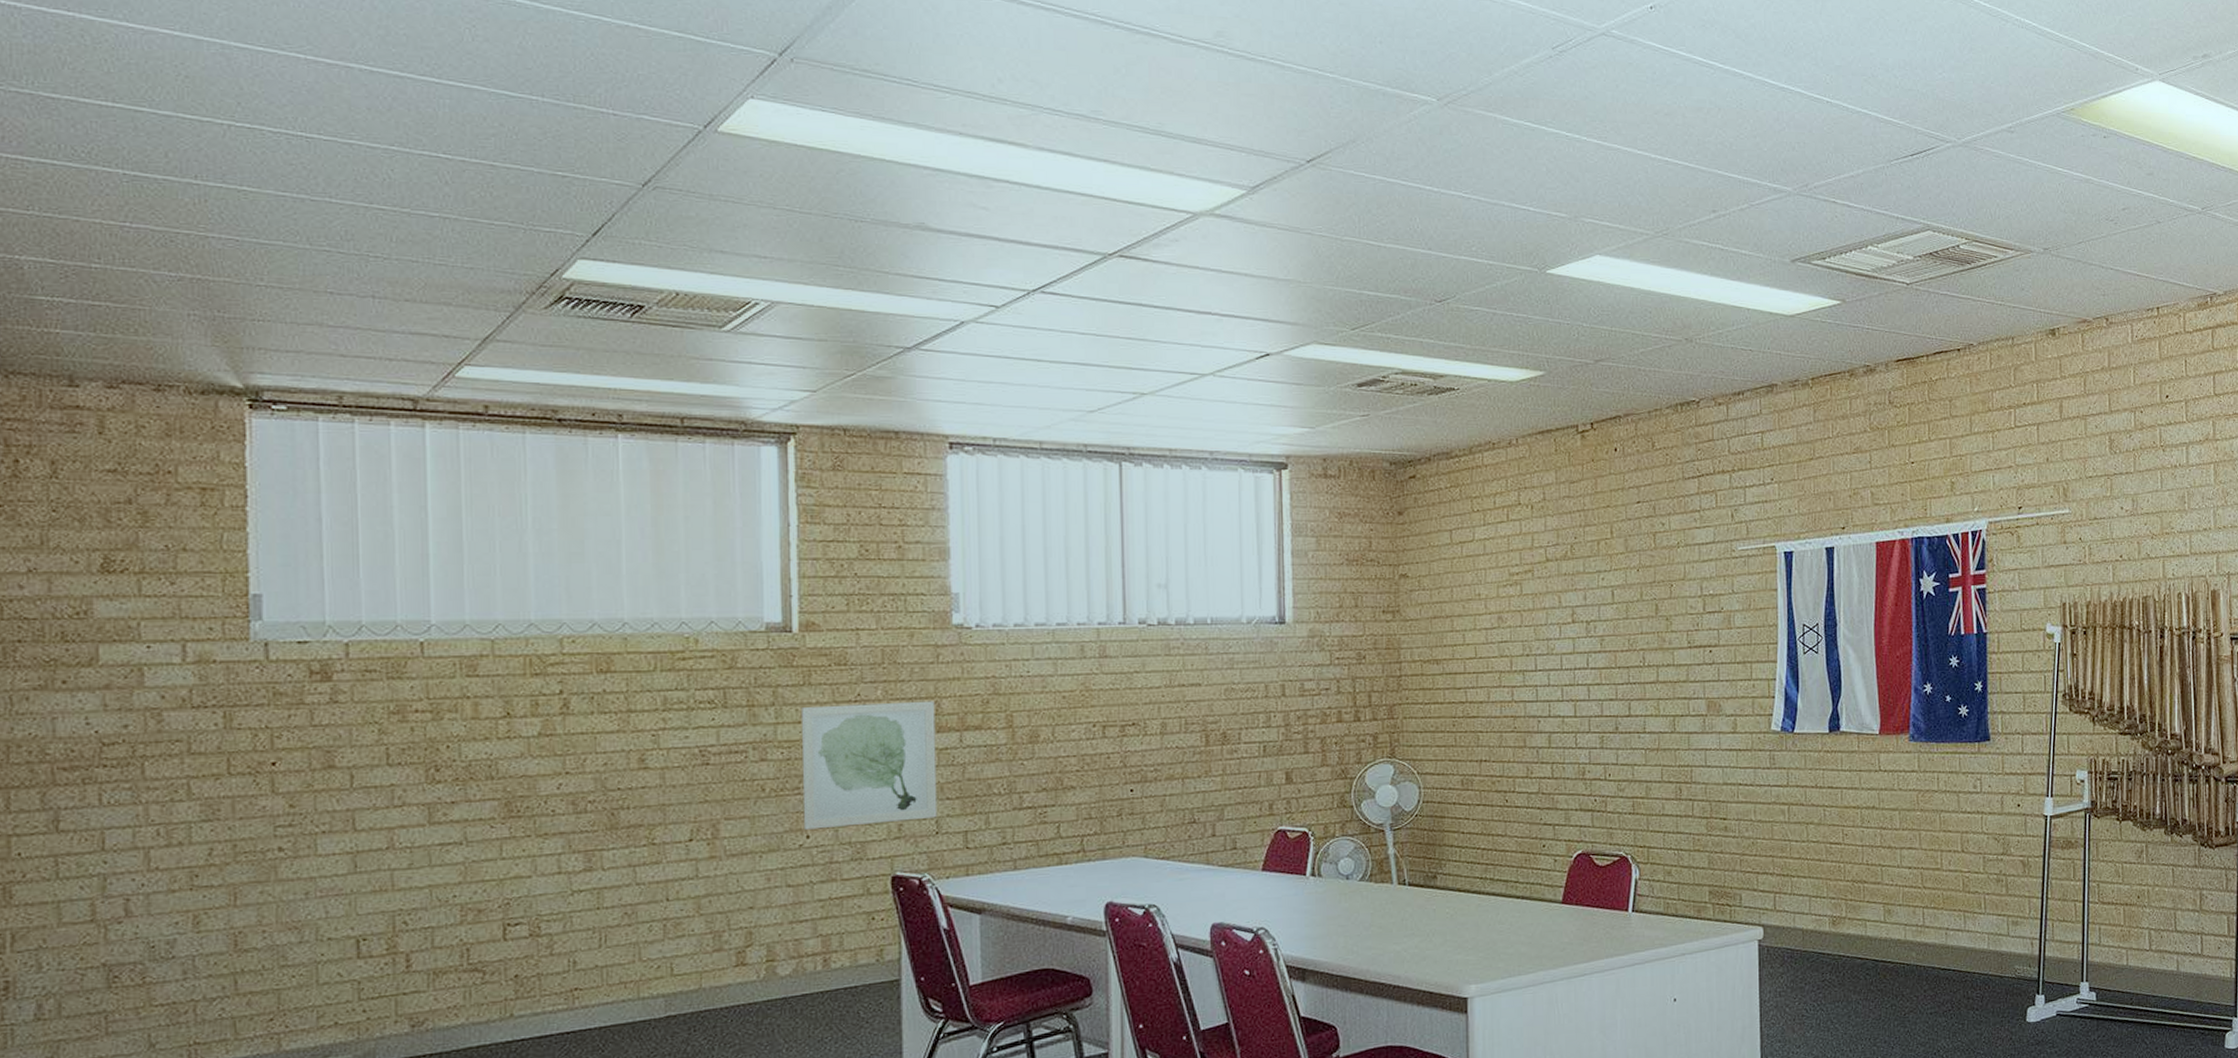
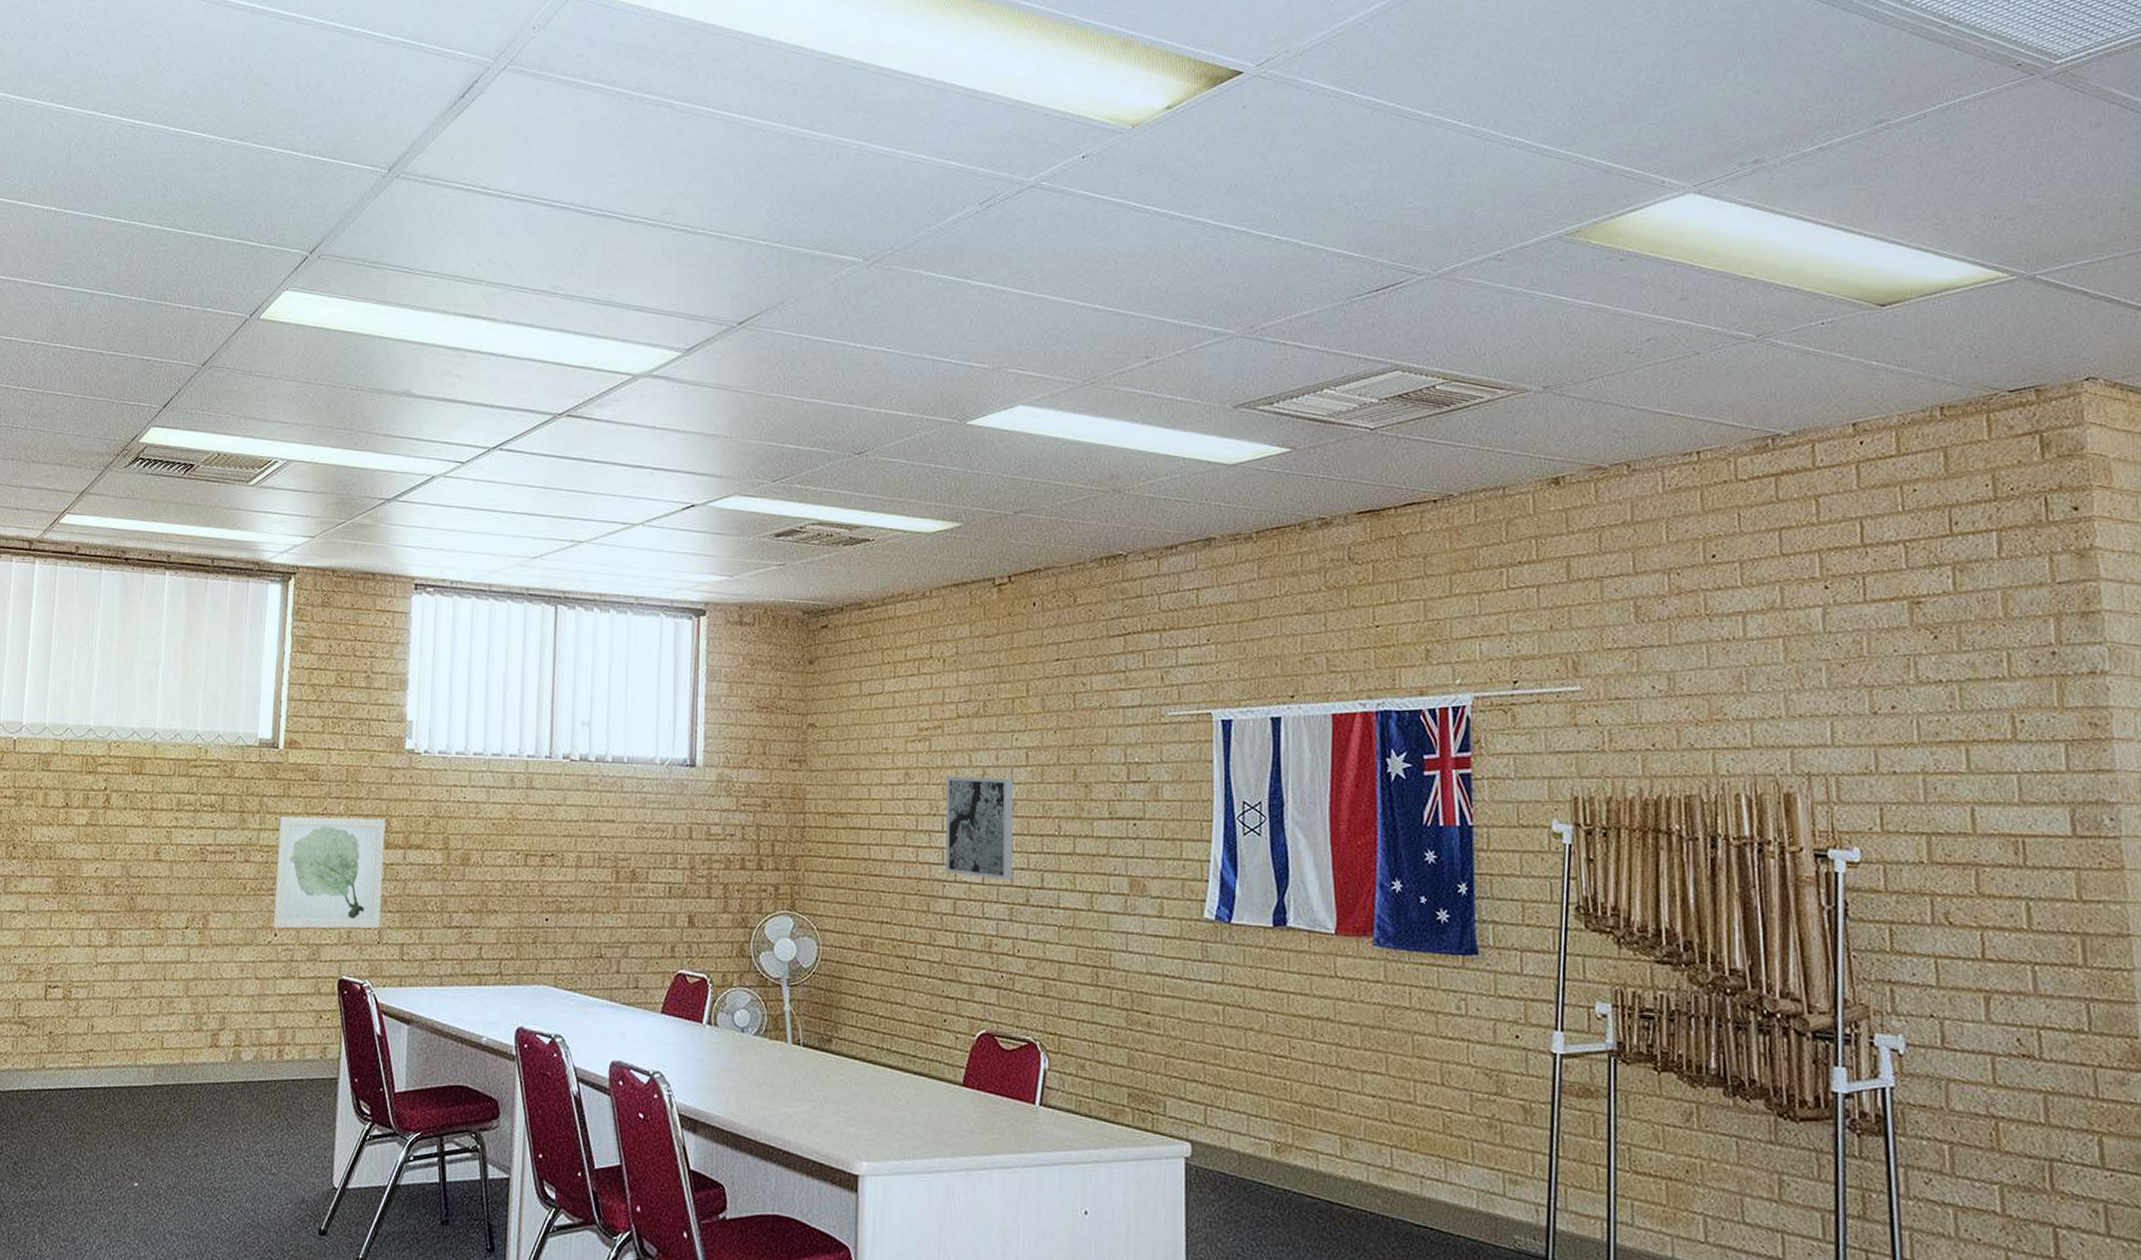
wall art: none [1537,616,1603,711] -> present [945,776,1013,880]

